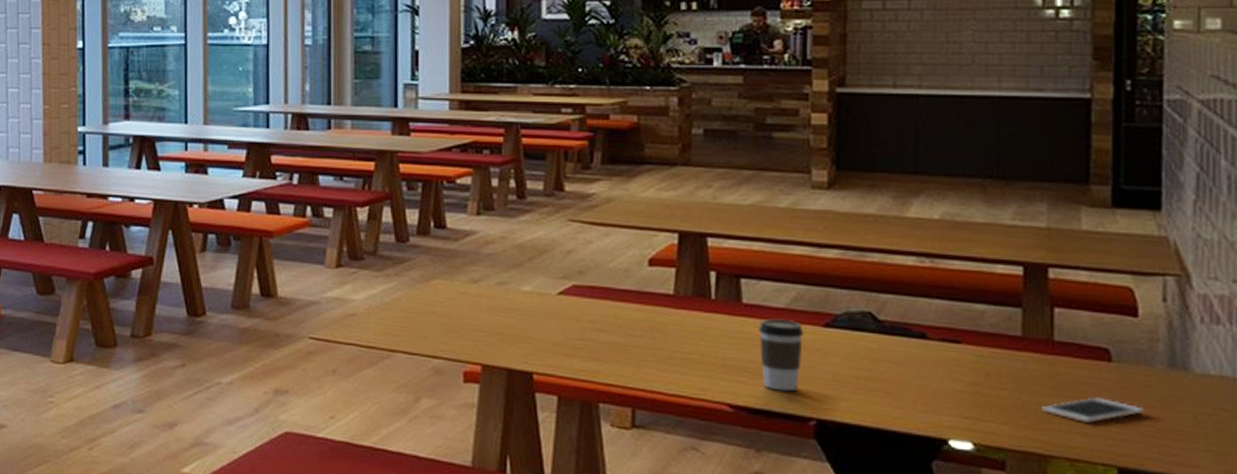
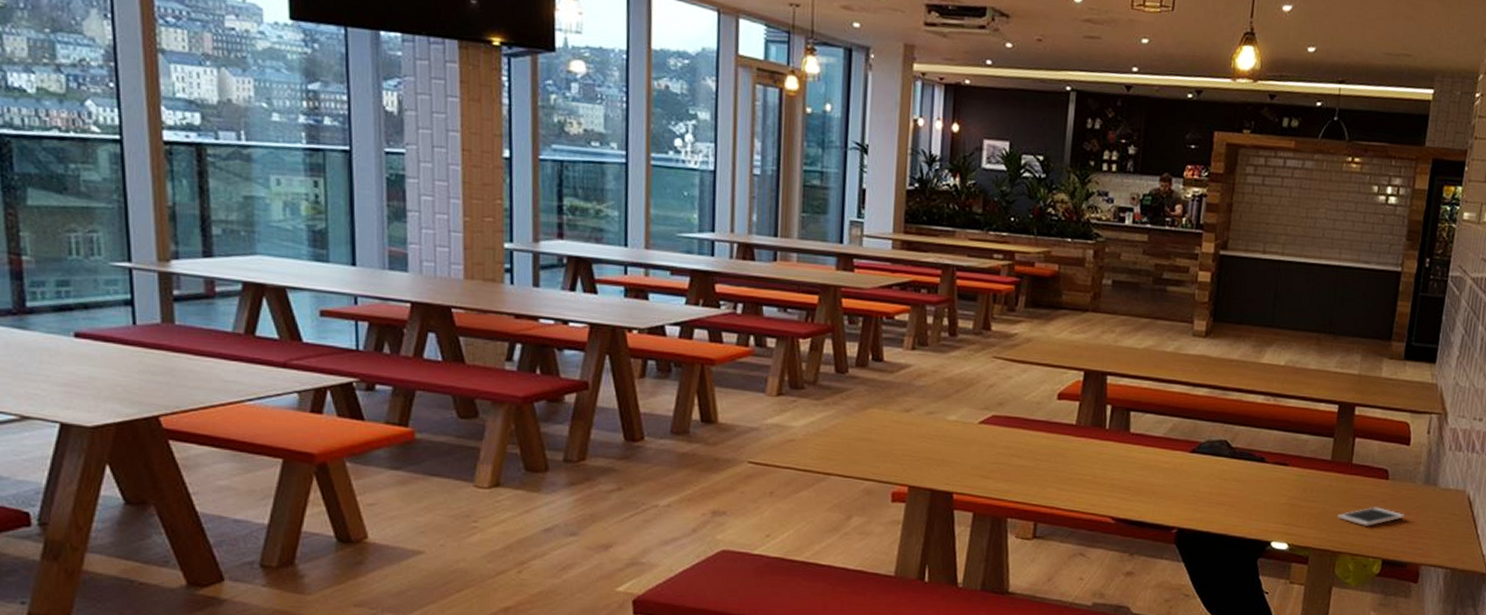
coffee cup: present [758,318,804,392] -> none [1140,445,1176,506]

